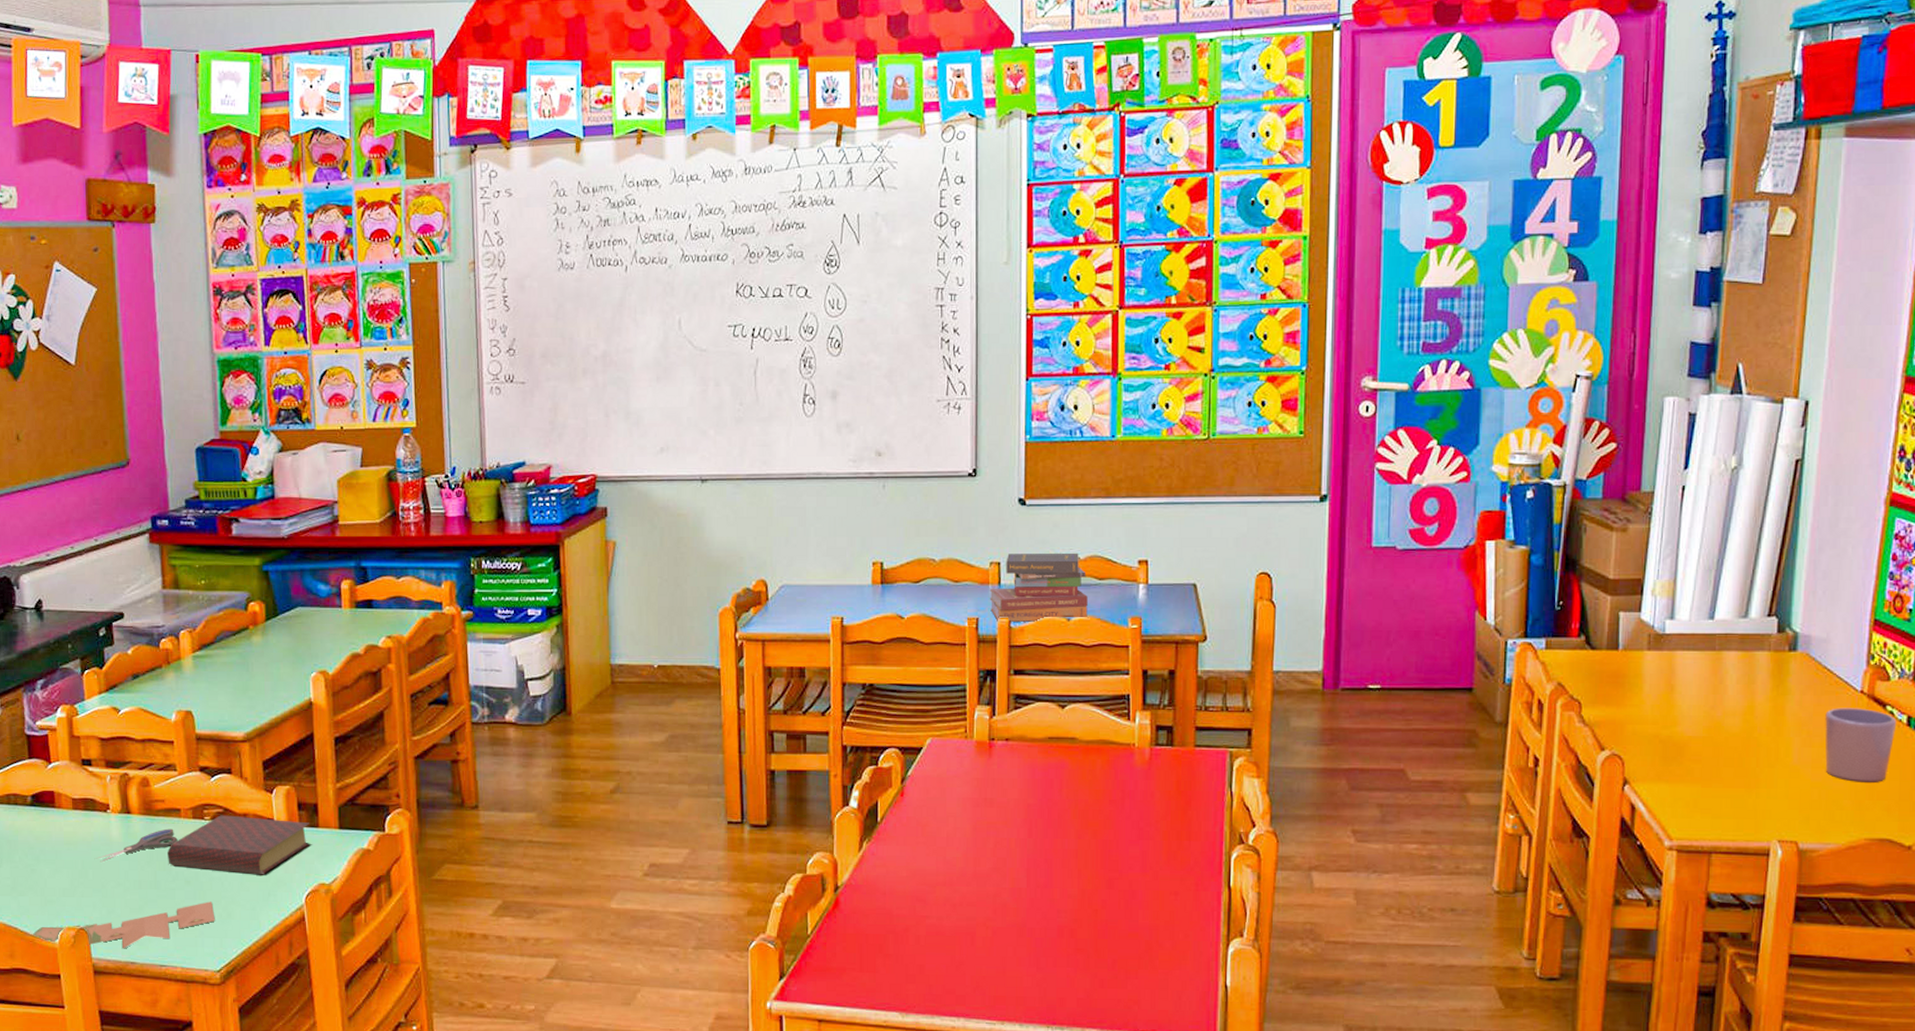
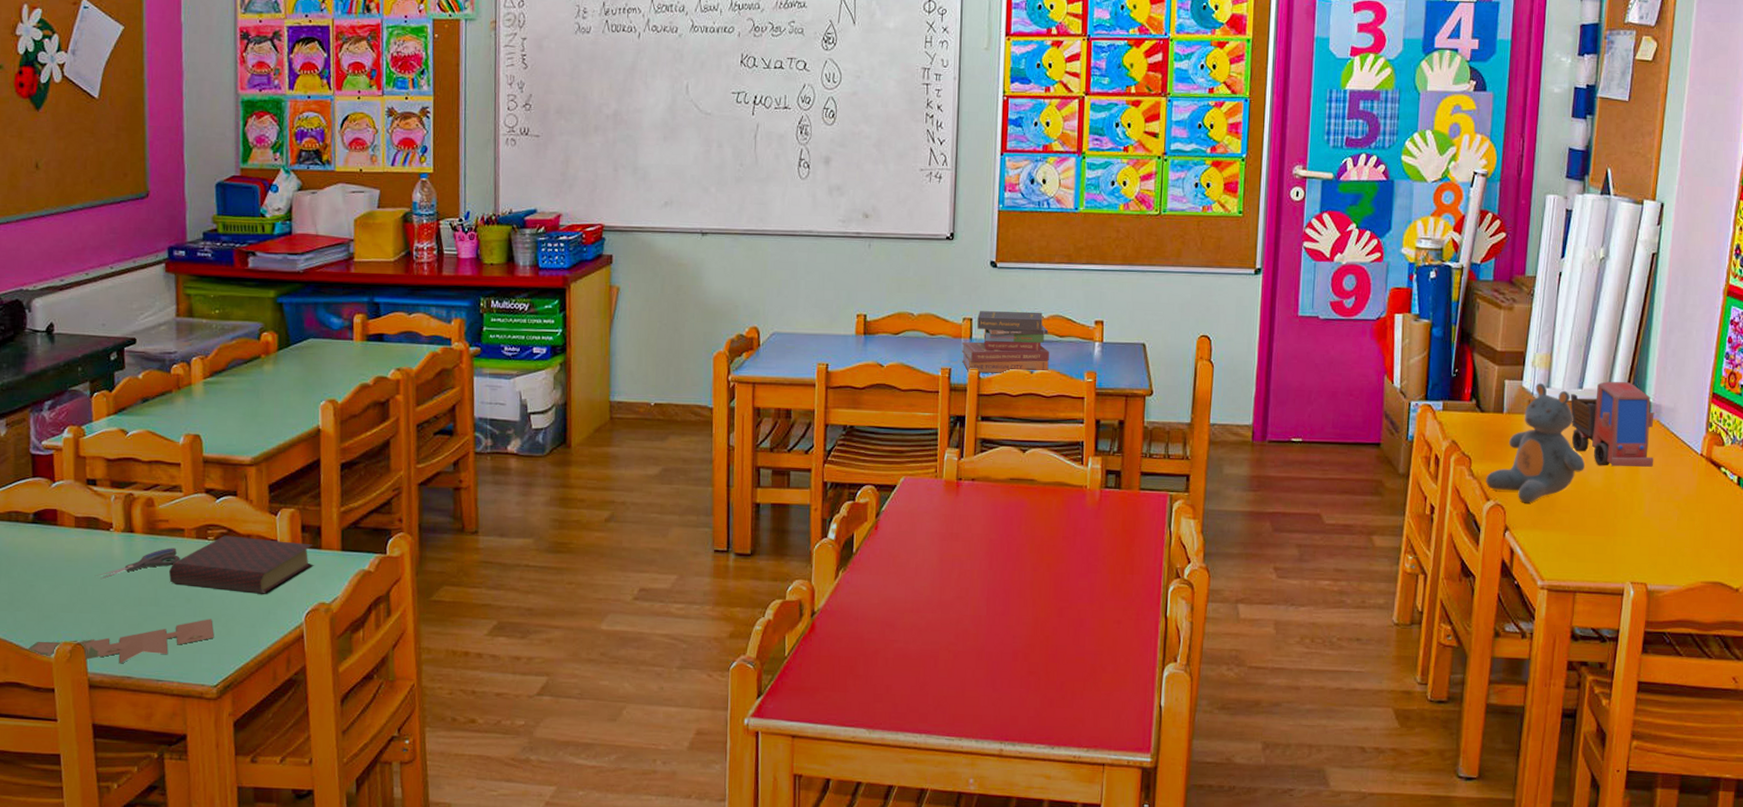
stuffed animal: none [1599,614,1718,752] -> present [1486,383,1585,503]
toy truck: none [1699,609,1803,708] -> present [1570,381,1654,467]
mug: present [1825,708,1897,784] -> none [1670,468,1729,534]

